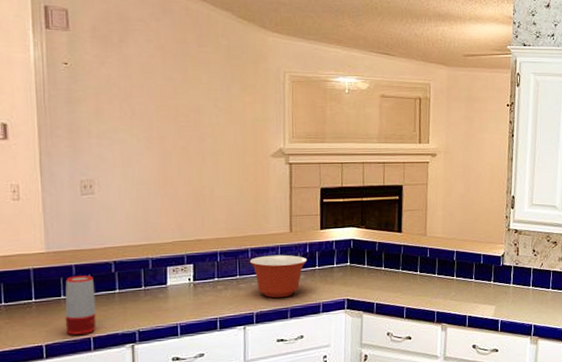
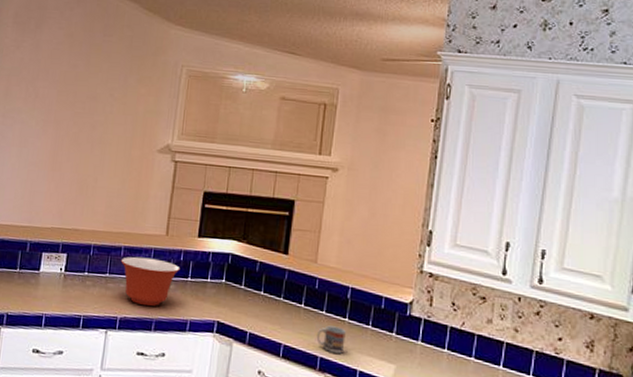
cup: none [432,284,455,306] -> present [316,325,346,354]

